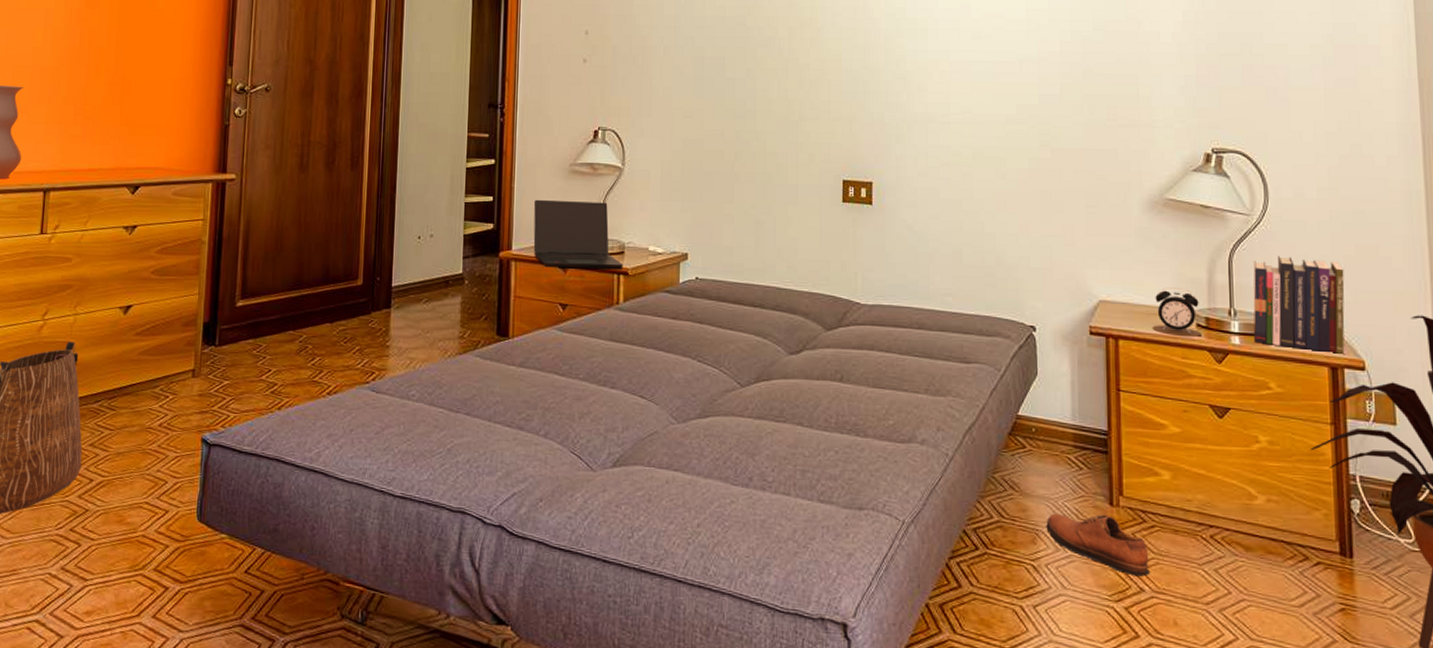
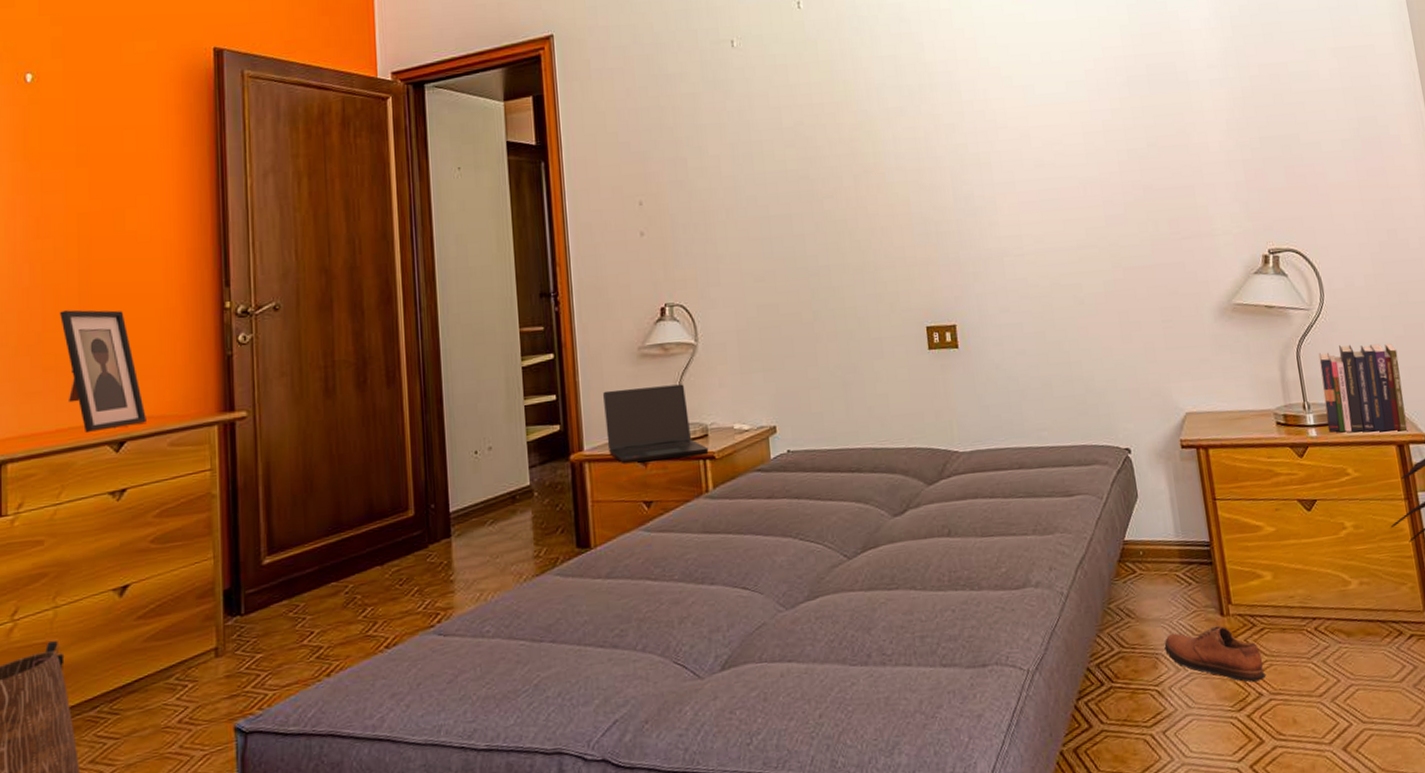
picture frame: none [99,71,158,175] -> present [60,309,146,434]
alarm clock: present [1152,287,1202,338] -> none [1236,389,1282,438]

